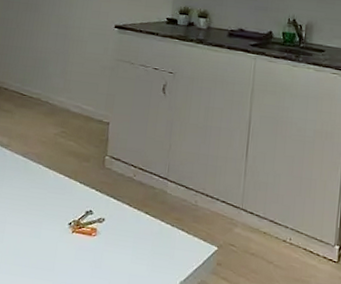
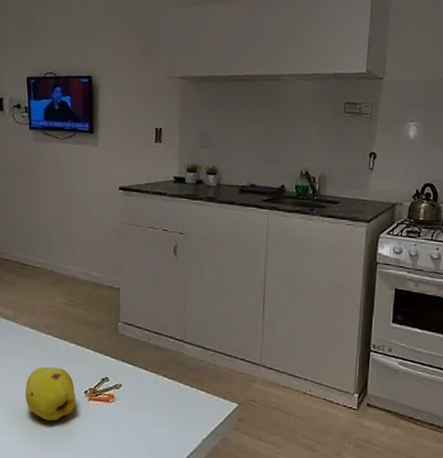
fruit: none [11,195,61,251] -> present [25,367,76,421]

